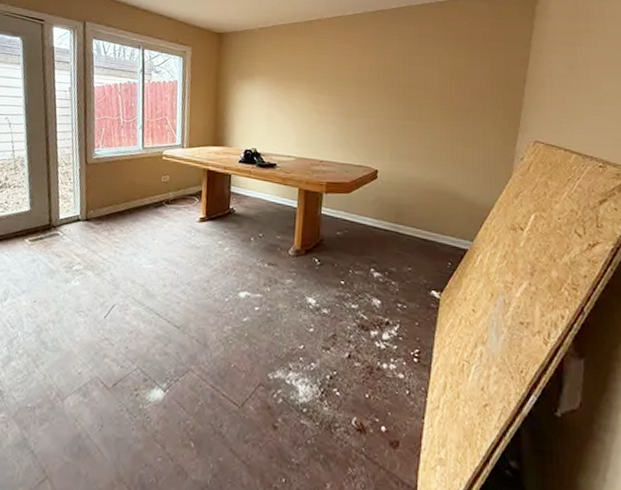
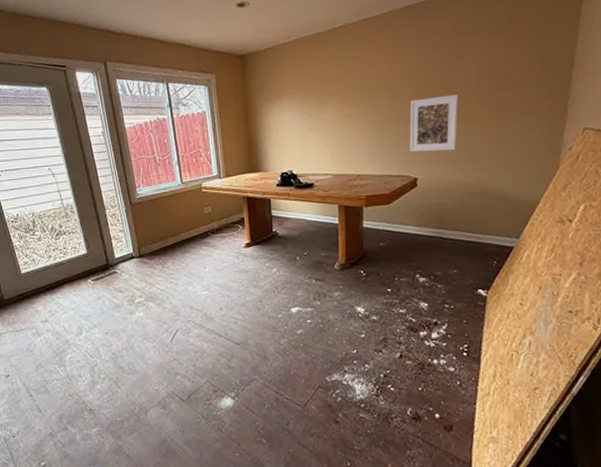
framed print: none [373,94,421,148] -> present [409,94,459,152]

